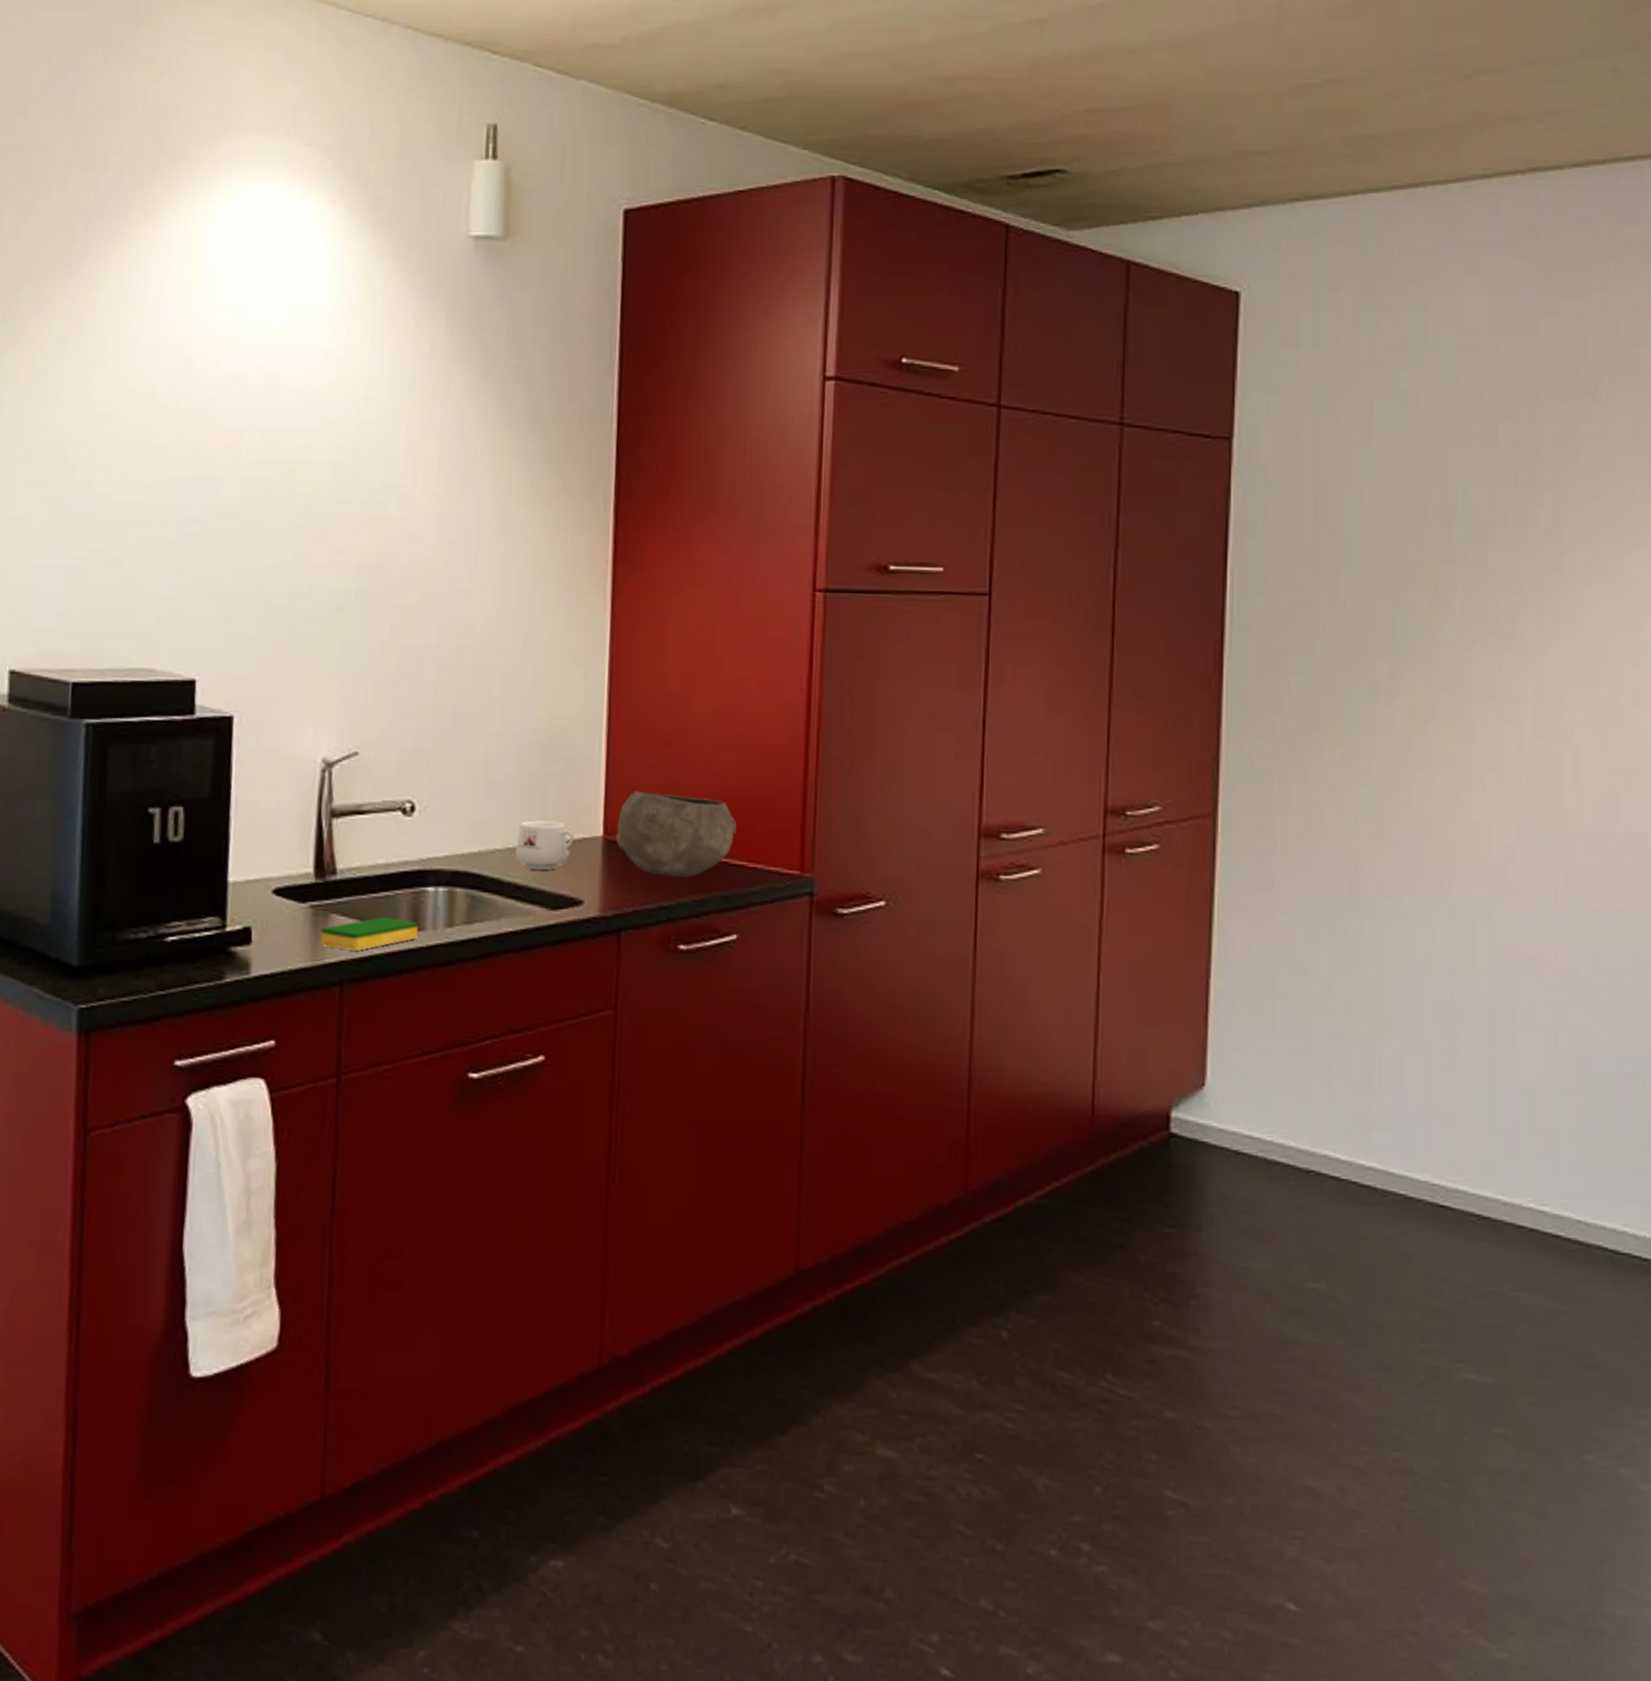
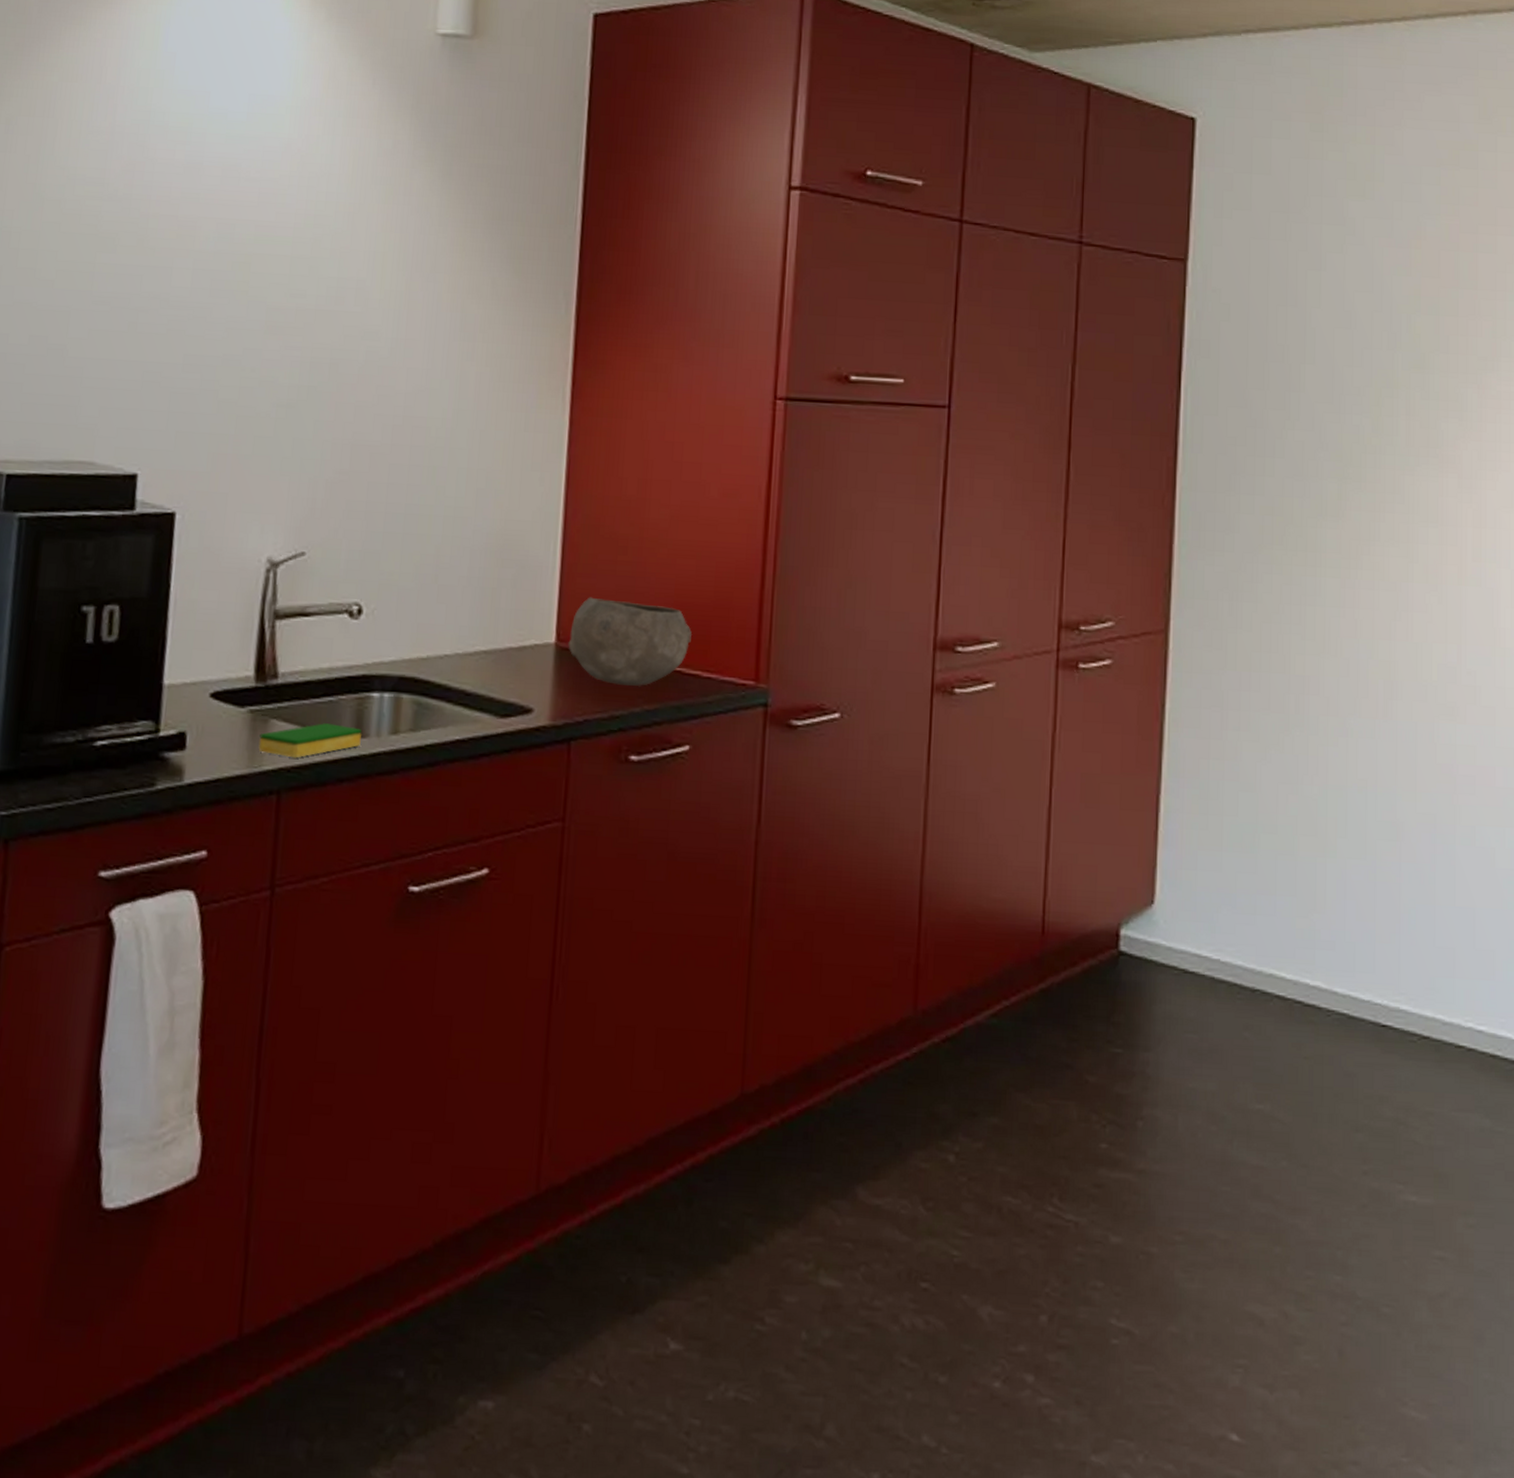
mug: present [515,820,574,870] -> none [464,625,526,677]

